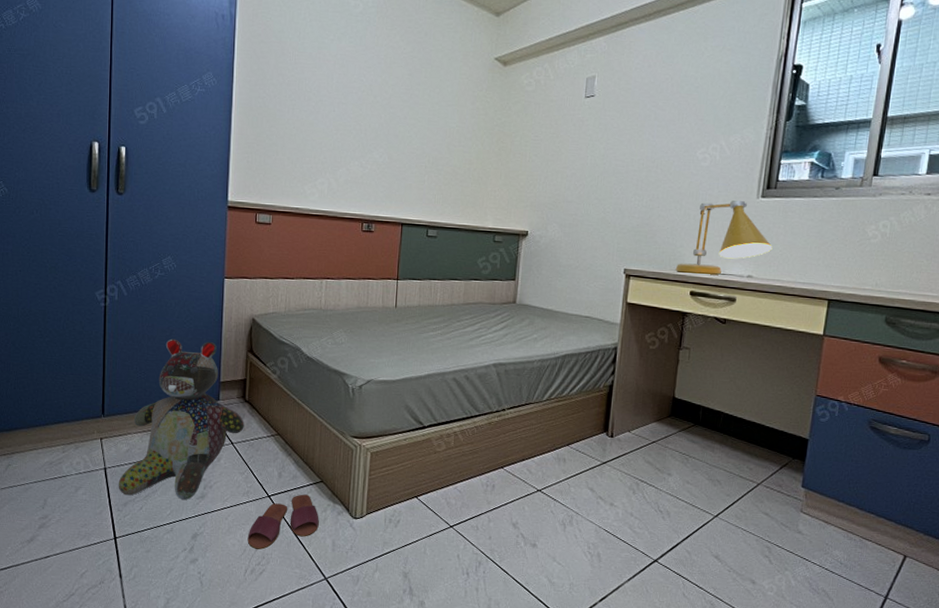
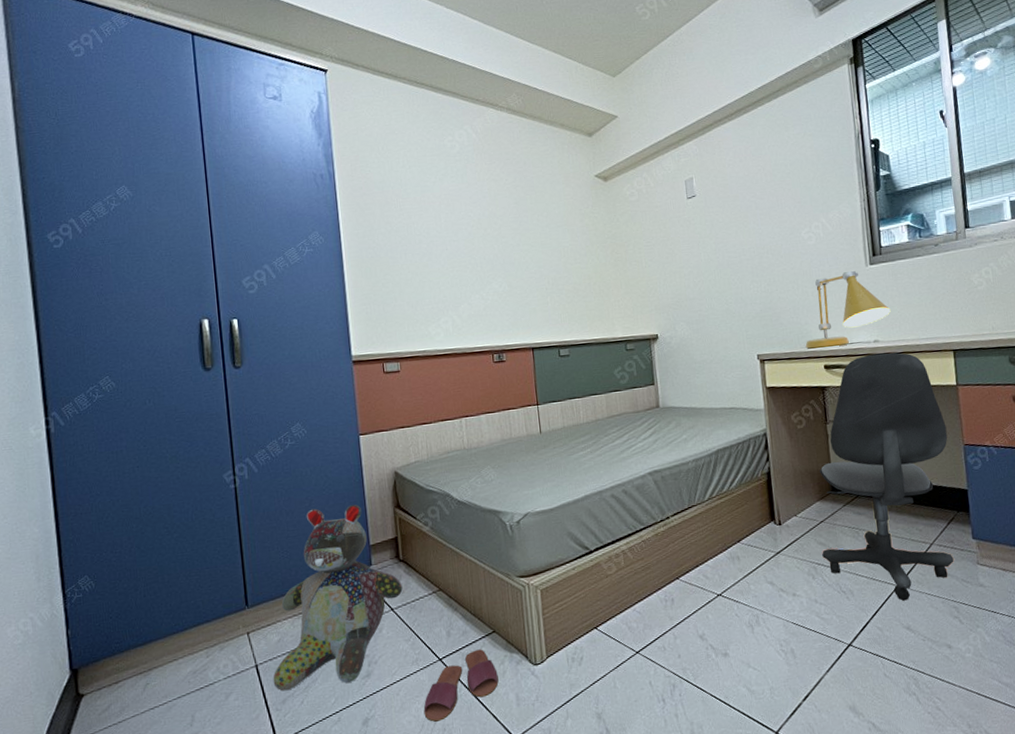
office chair: none [647,289,802,531] -> present [820,352,954,601]

